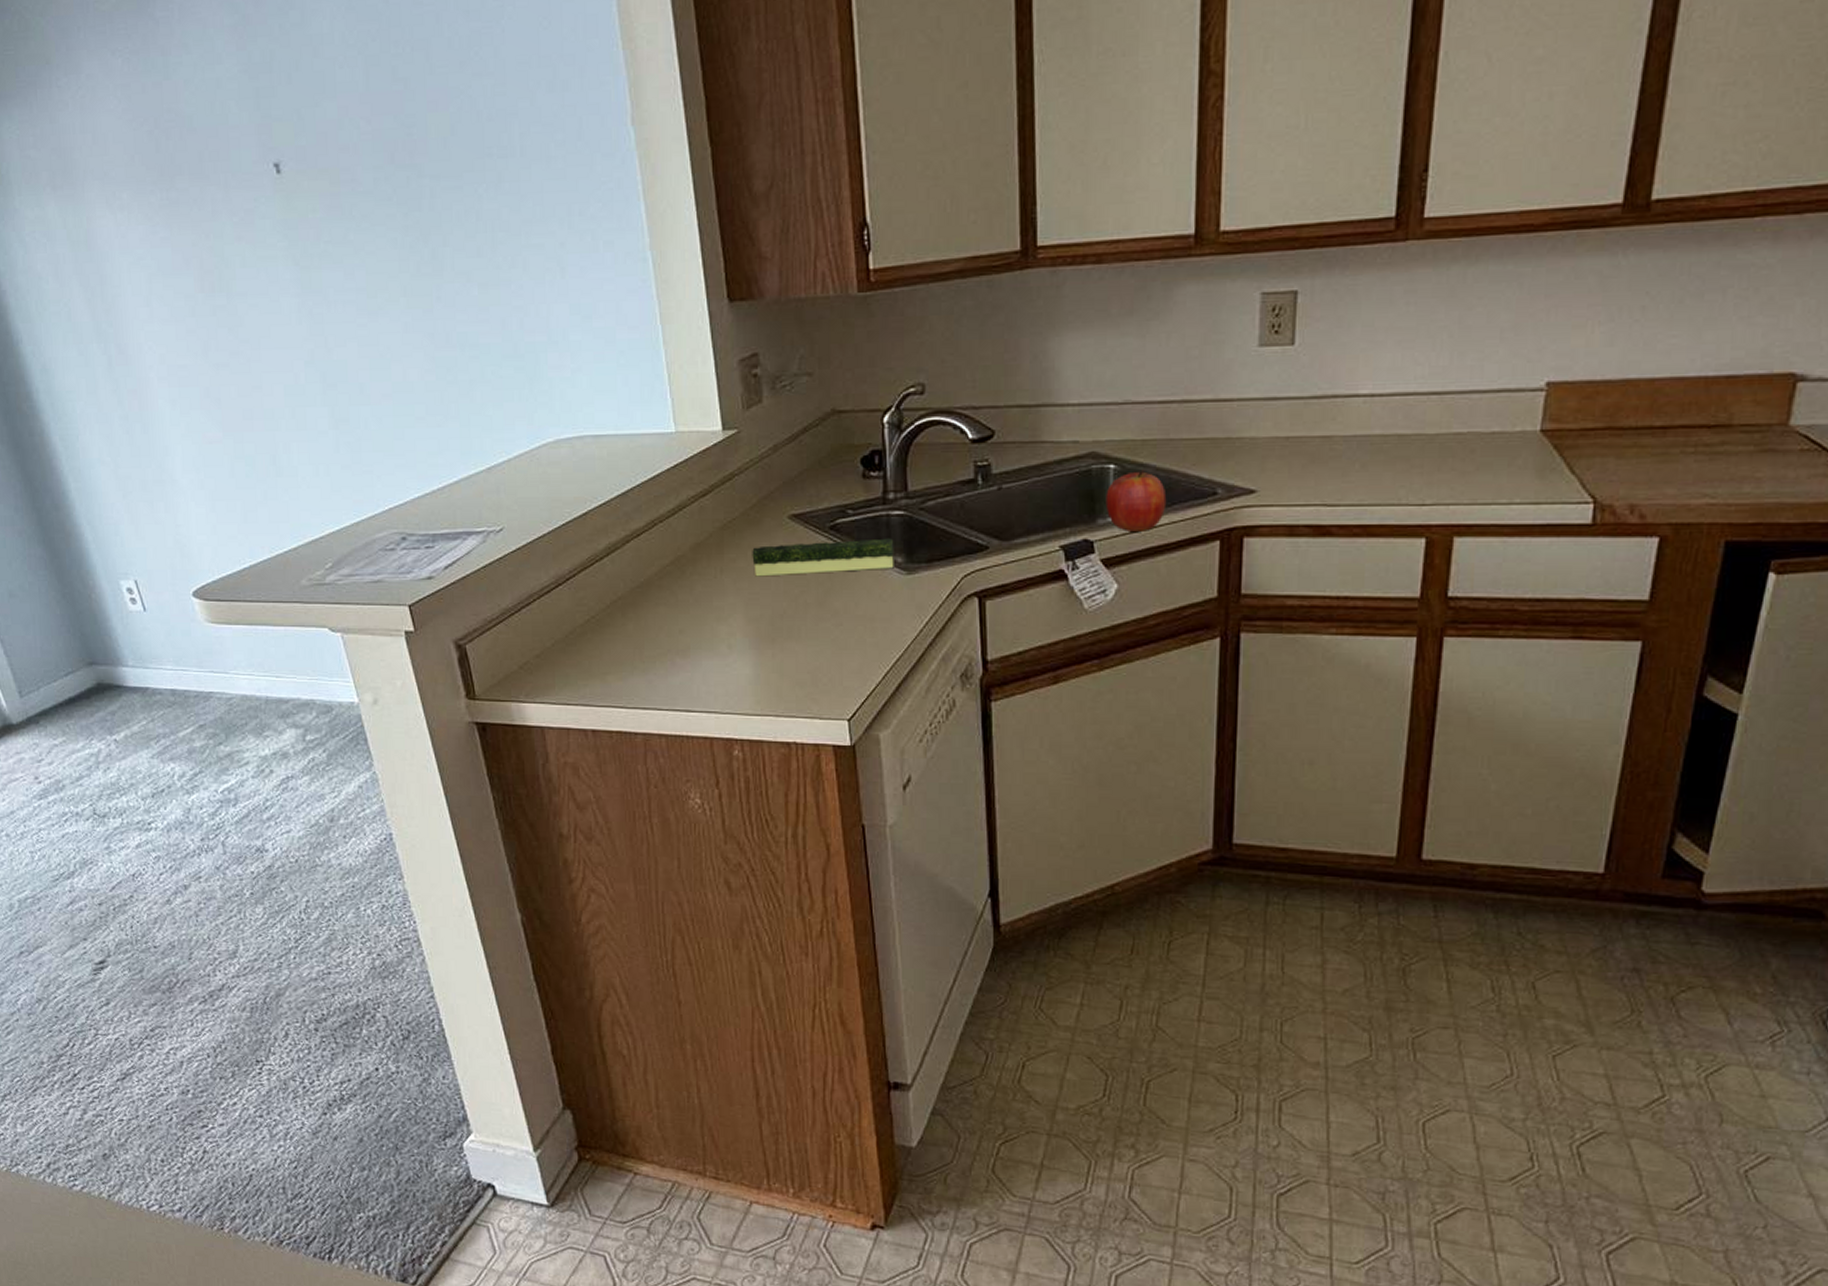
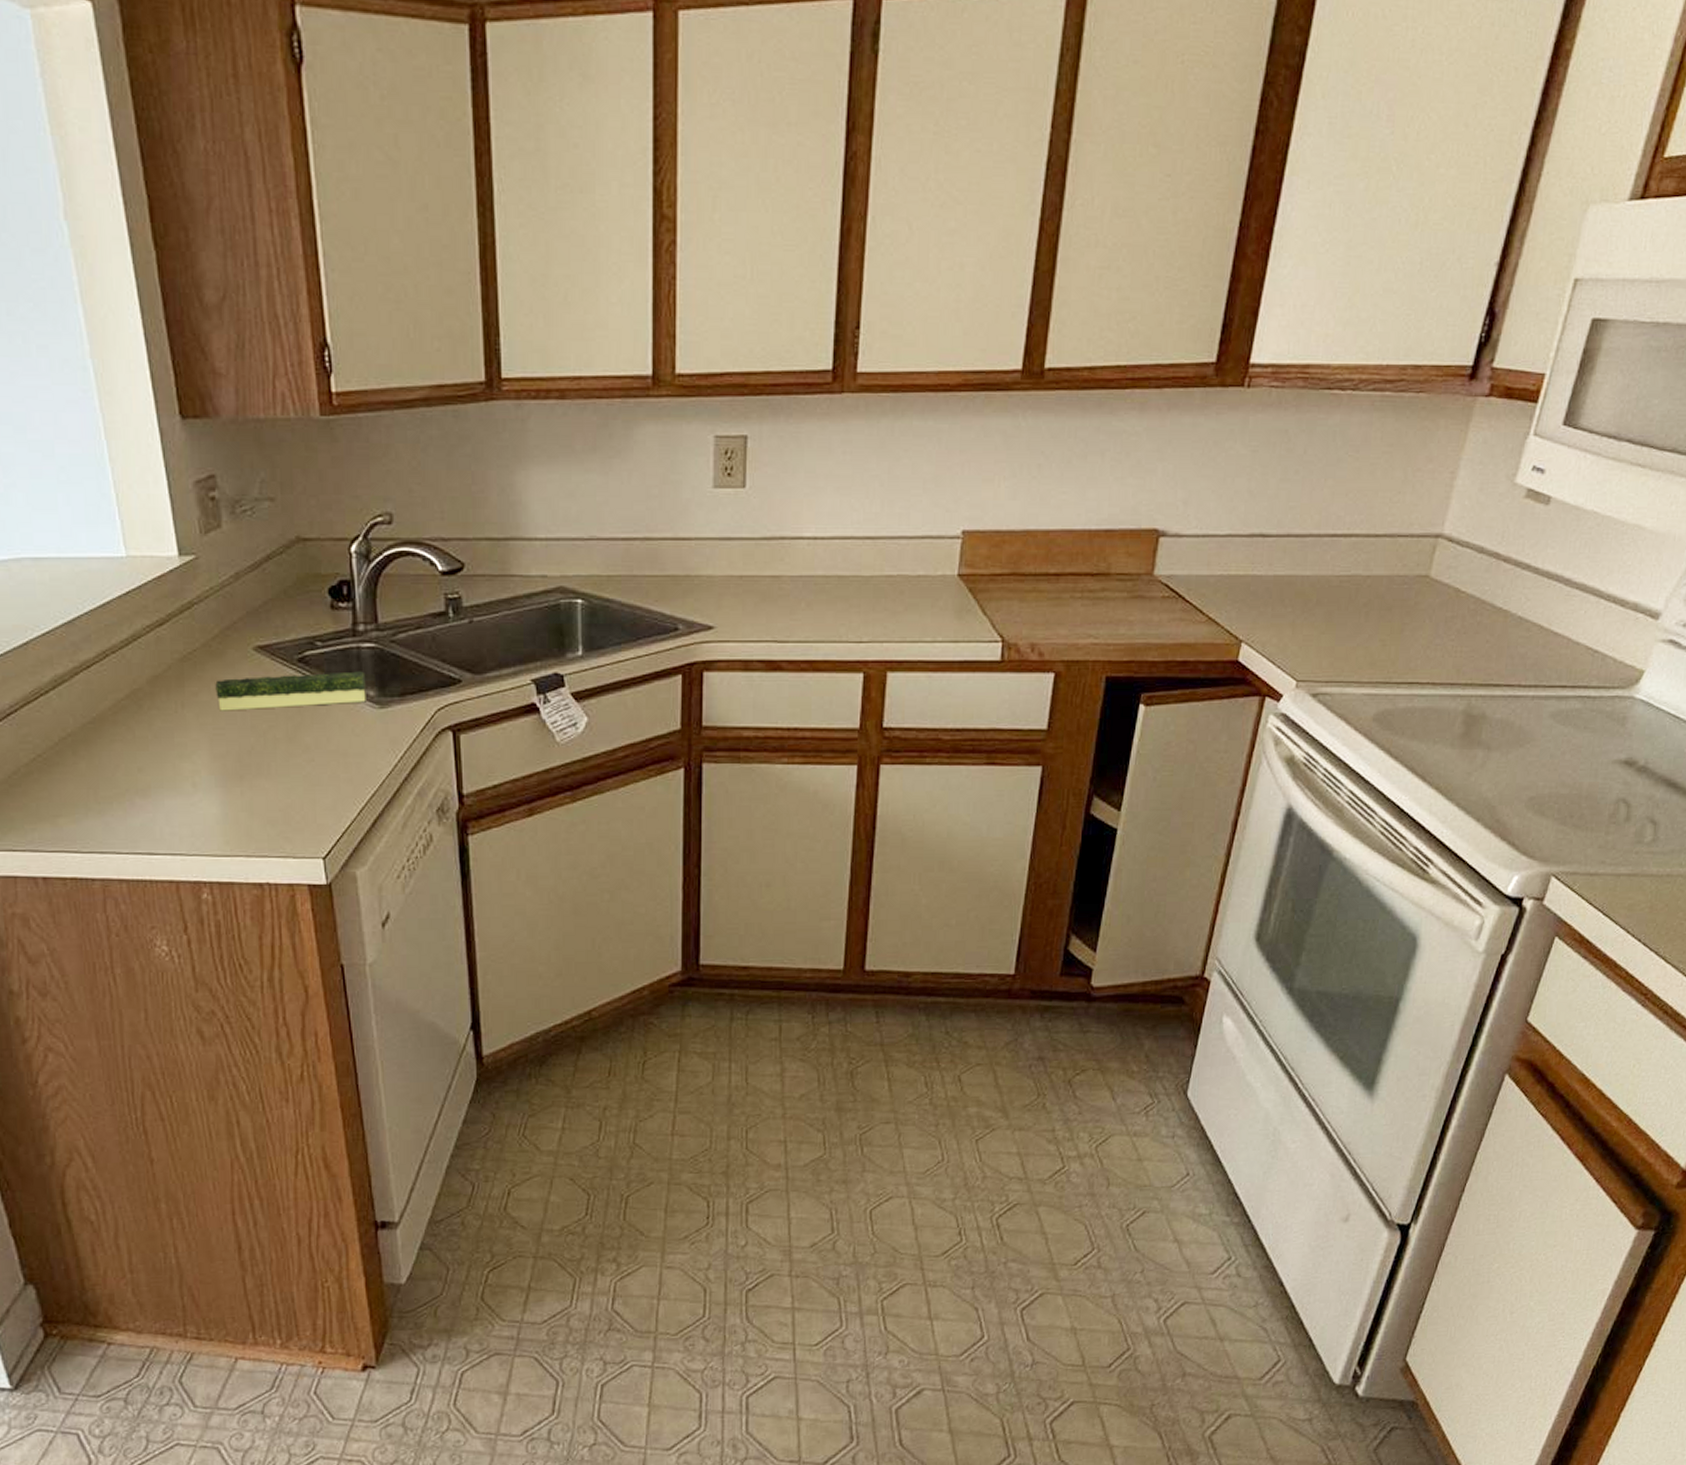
fruit: present [1105,469,1167,531] -> none [574,605,632,665]

